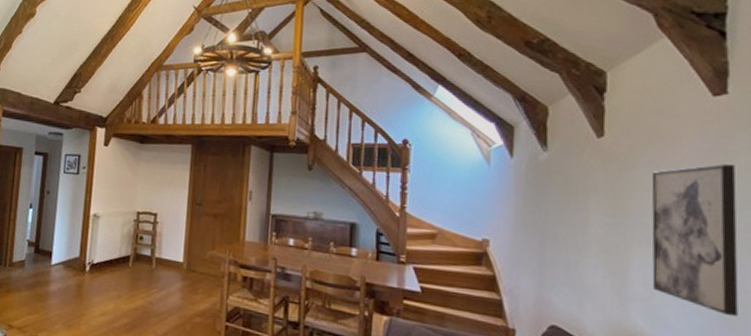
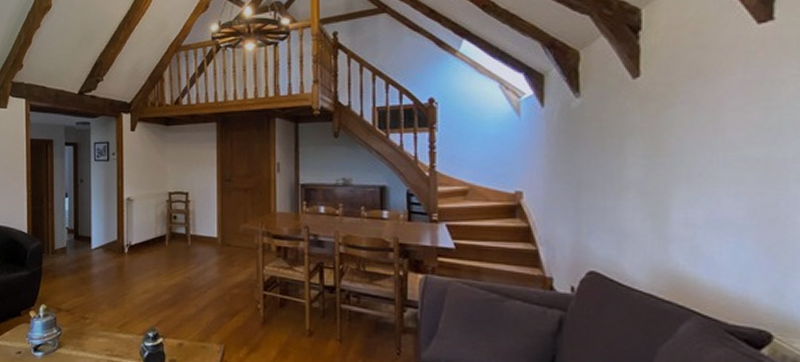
wall art: present [651,163,739,317] -> none [692,93,787,249]

